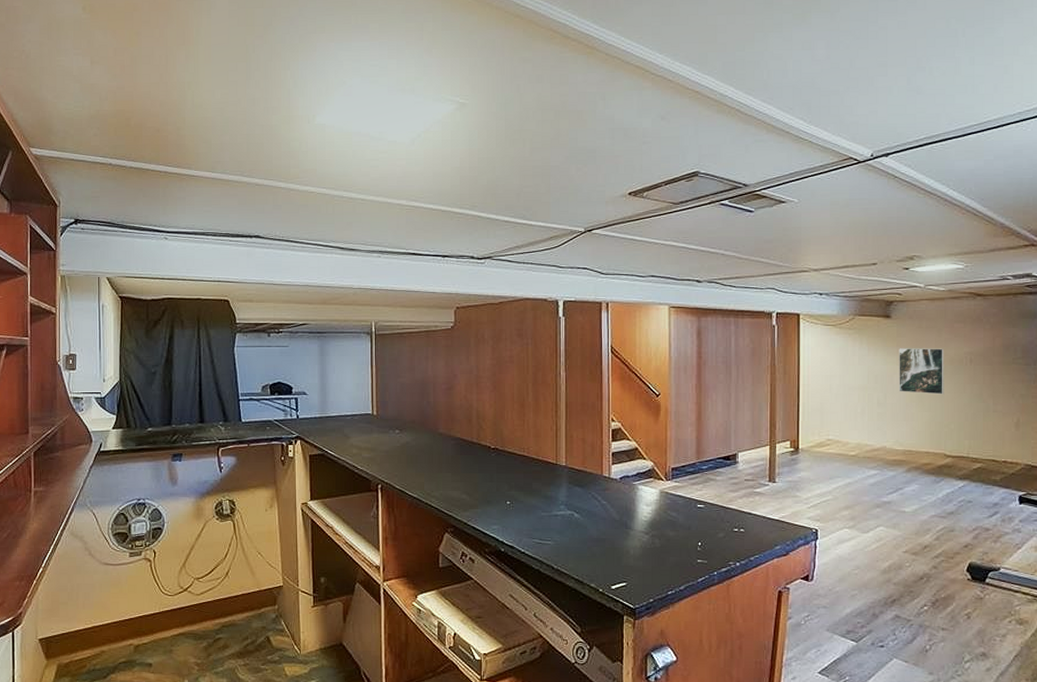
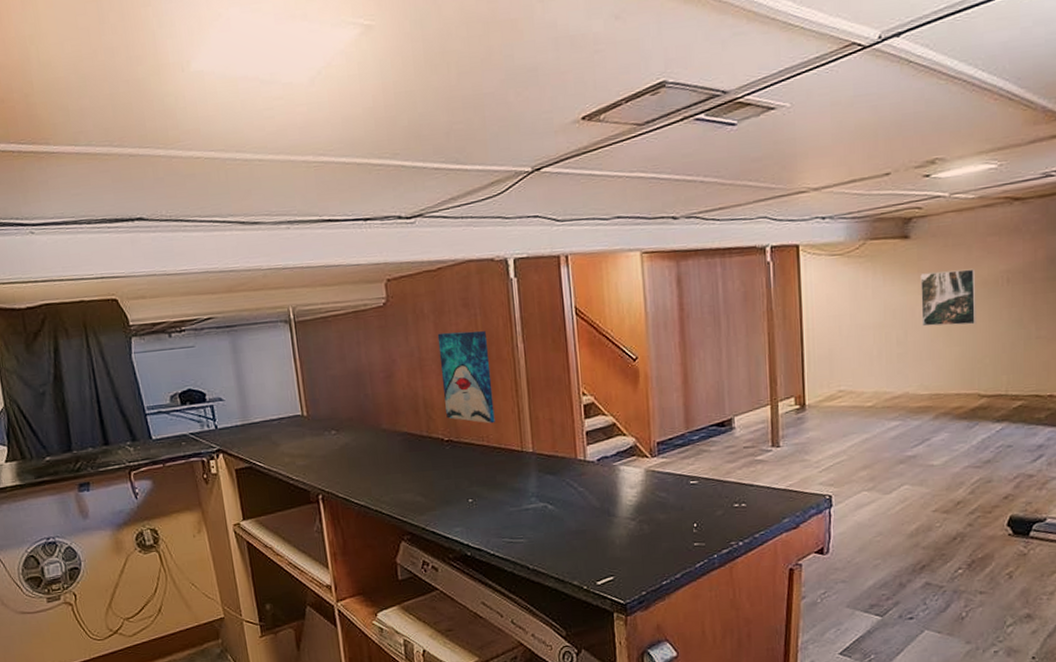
wall art: none [494,356,536,438] -> present [437,330,495,424]

